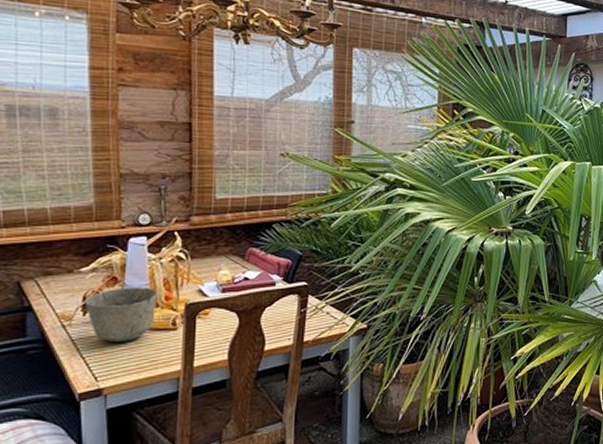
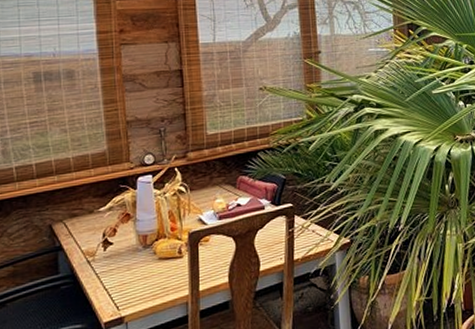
ceramic bowl: present [84,288,158,342] -> none [104,220,165,273]

